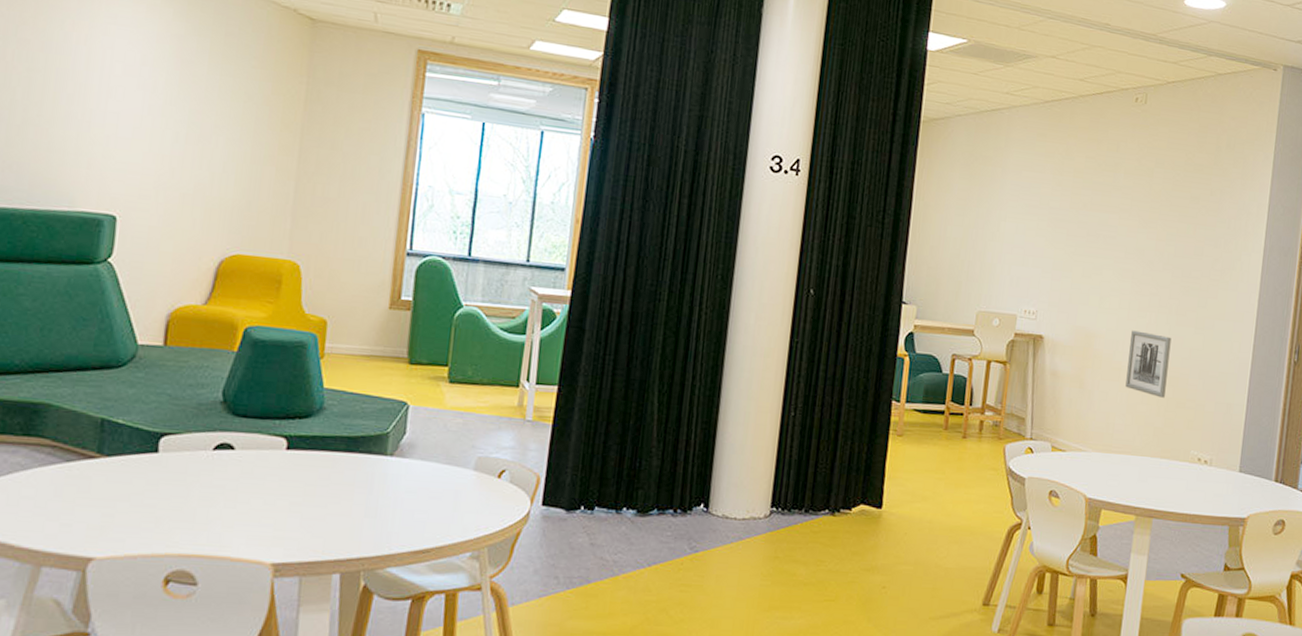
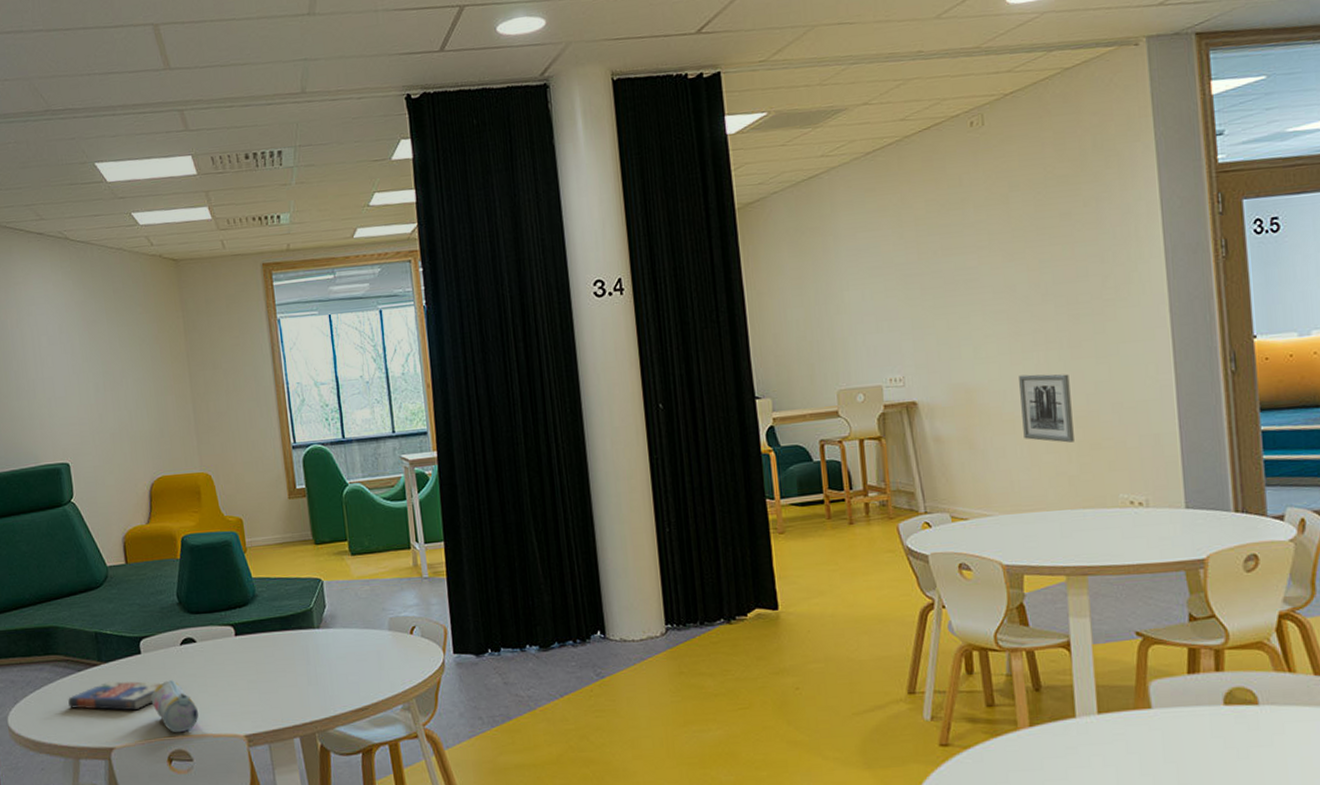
book: none [42,478,179,518] -> present [68,680,163,711]
pencil case: none [158,488,219,551] -> present [151,680,199,733]

